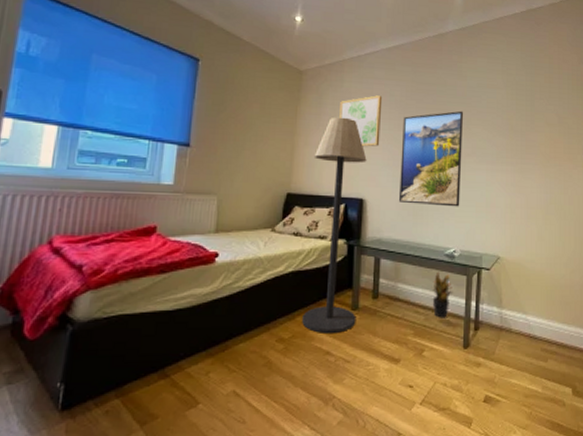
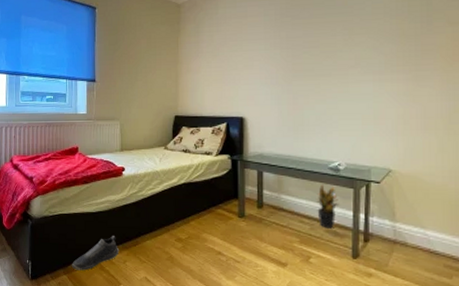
shoe: none [129,340,202,391] -> present [72,236,120,271]
floor lamp: present [302,117,367,333] -> none [195,42,245,237]
wall art: present [339,95,383,147] -> none [216,17,257,69]
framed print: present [398,110,463,207] -> none [278,21,345,121]

